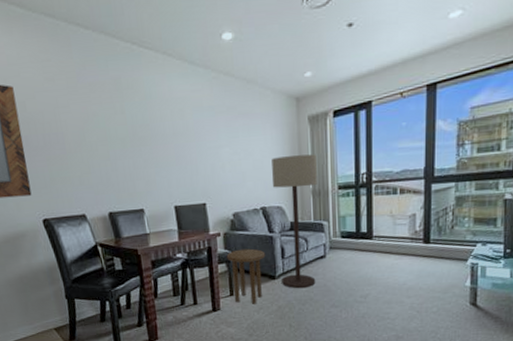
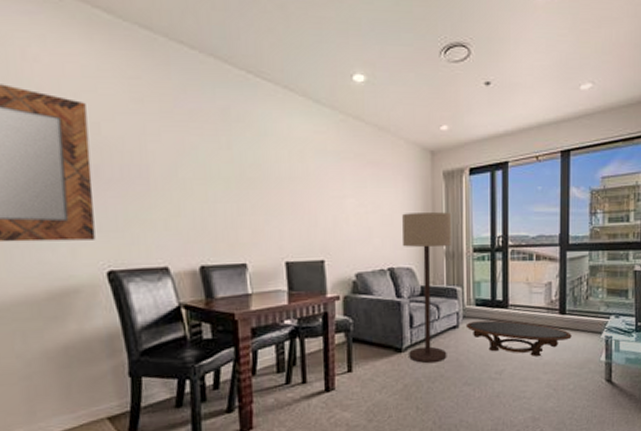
side table: present [226,248,266,304] -> none [345,315,392,383]
coffee table: none [332,250,436,283] -> present [465,320,572,357]

